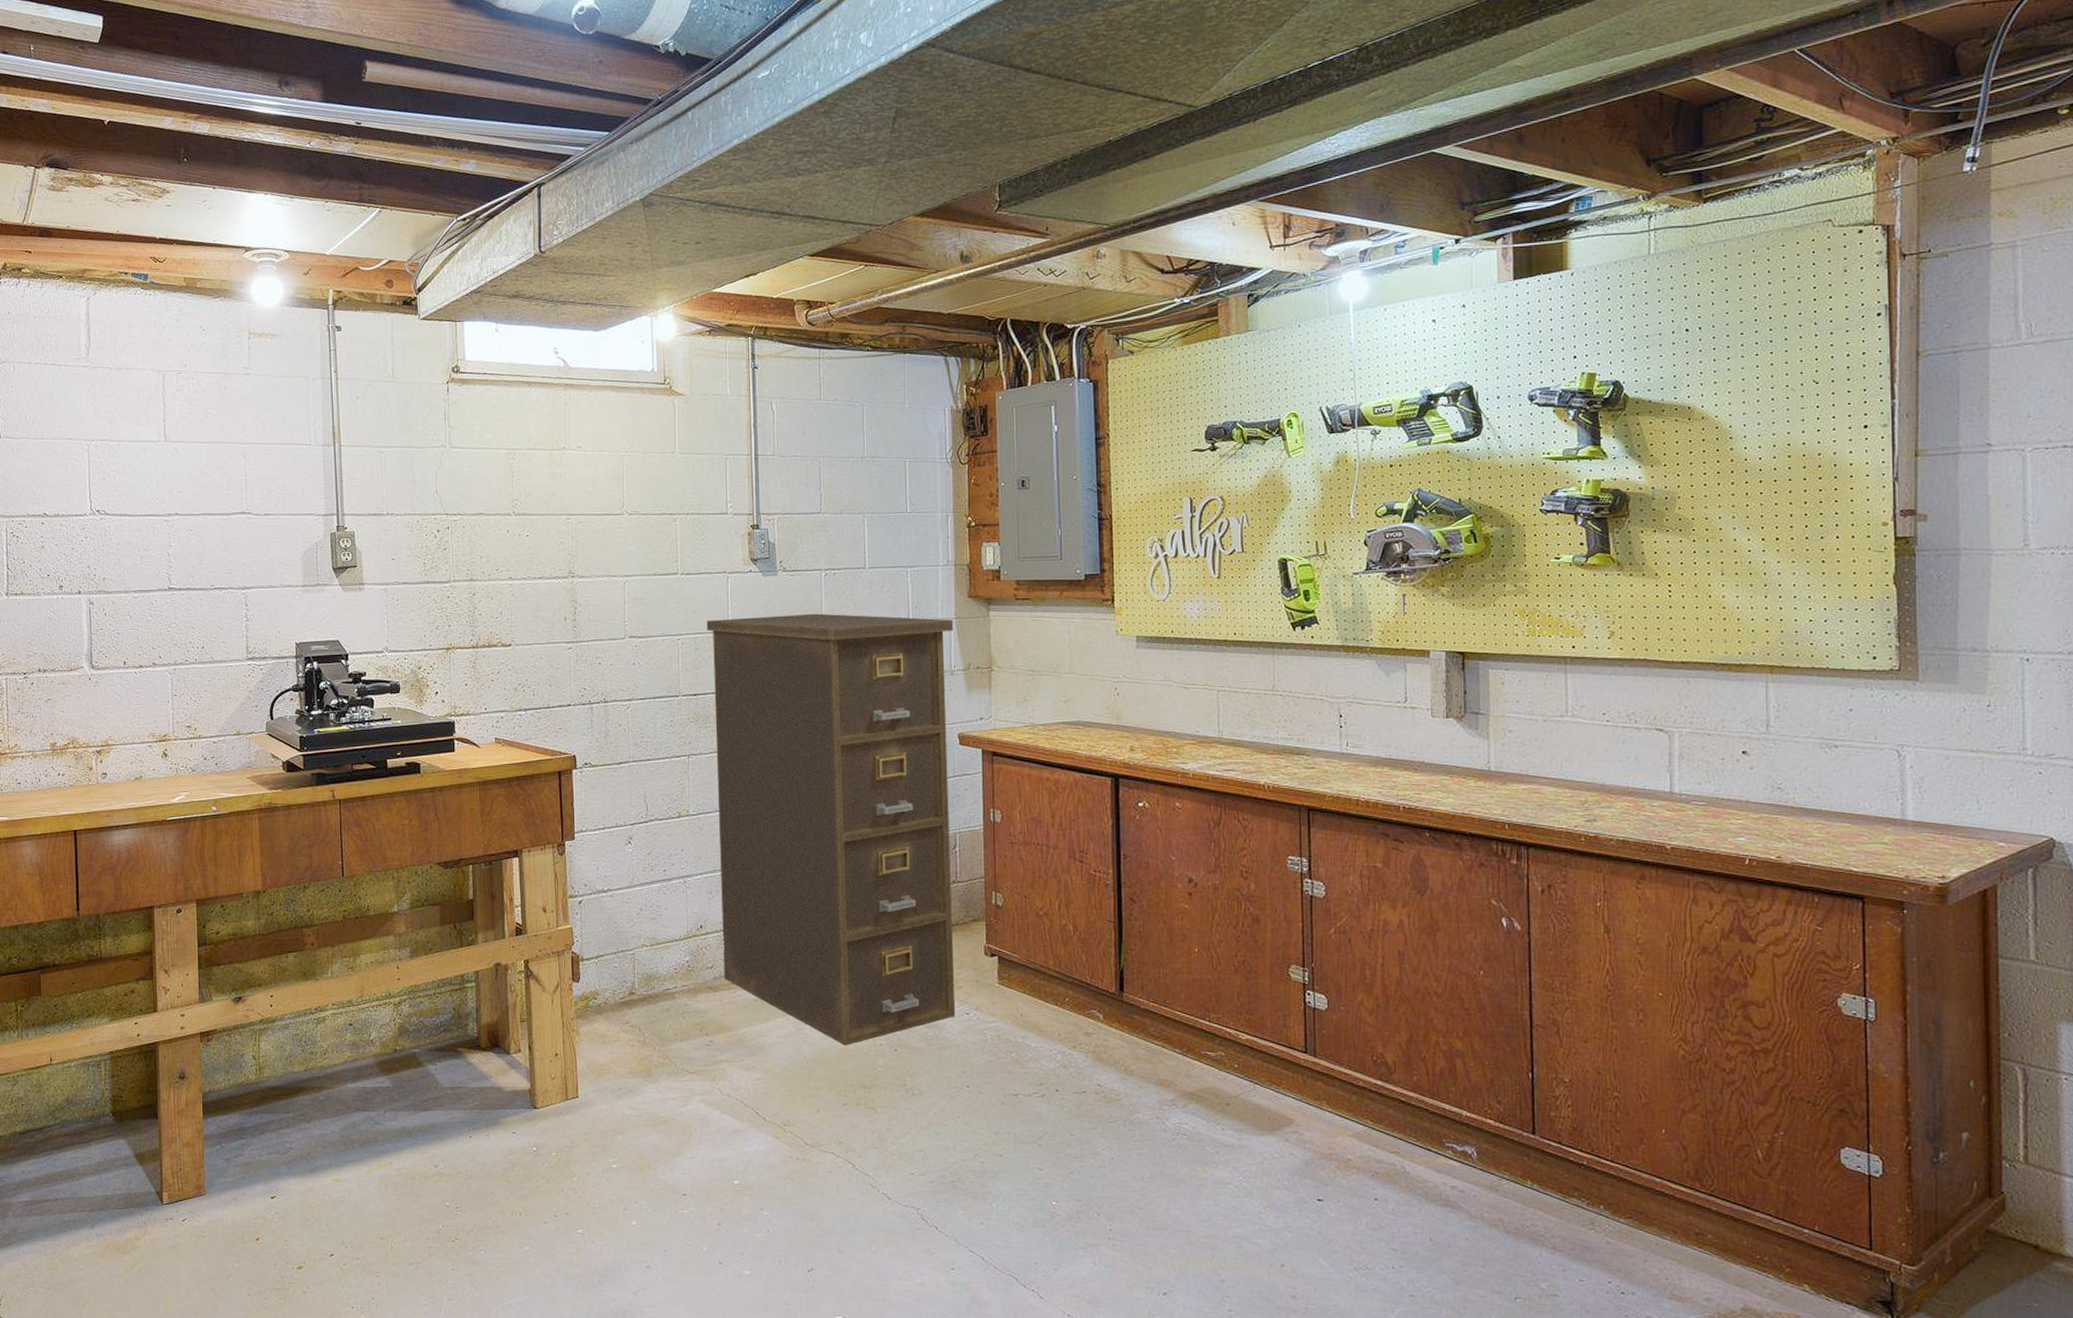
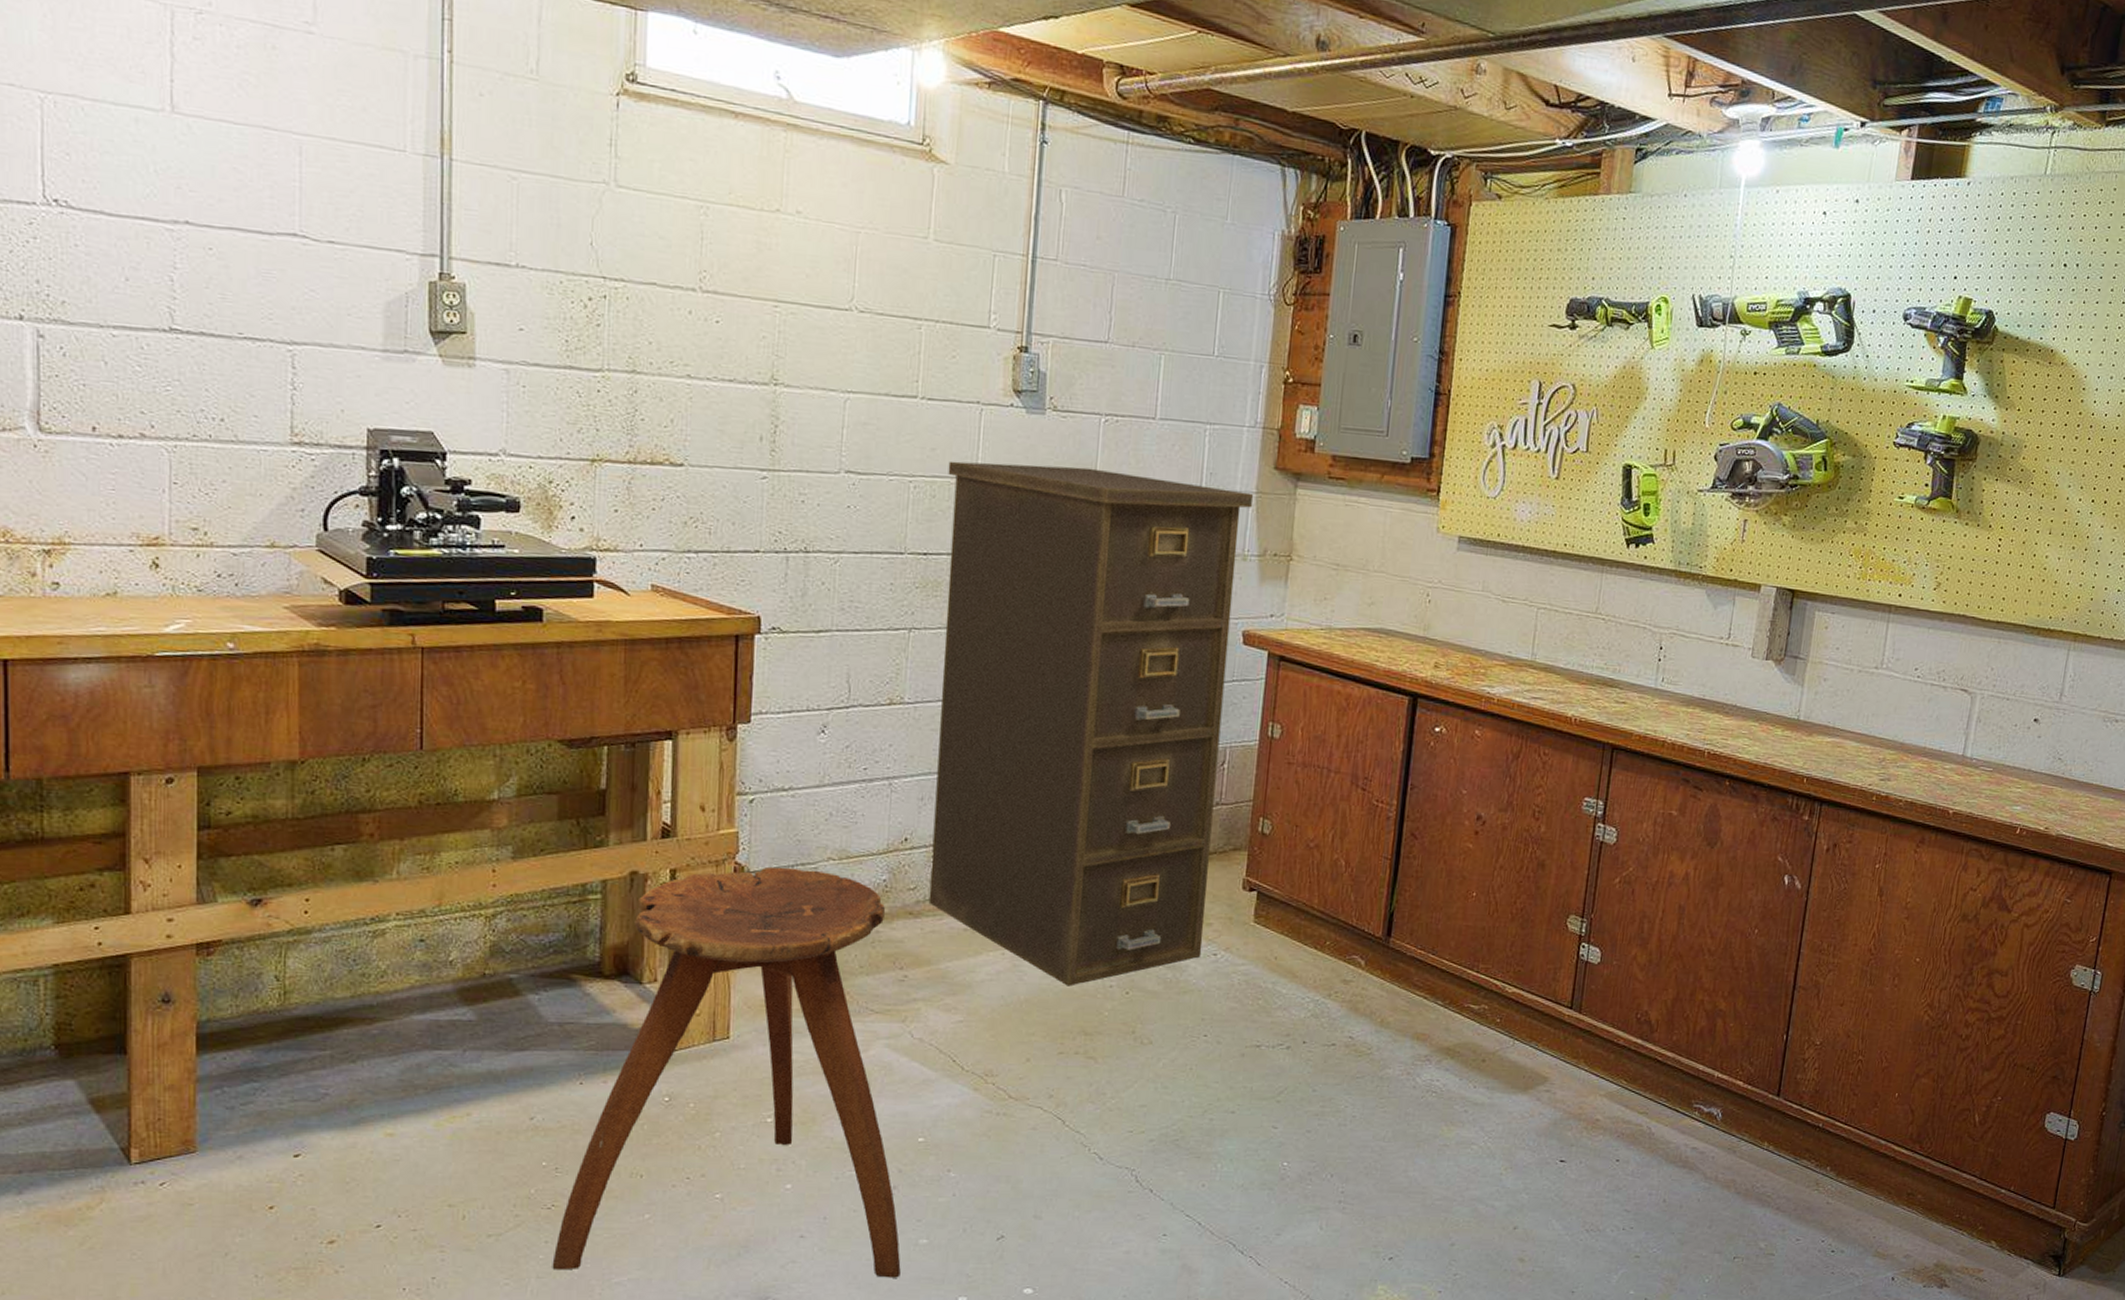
stool: none [458,954,731,1305] -> present [552,867,901,1278]

